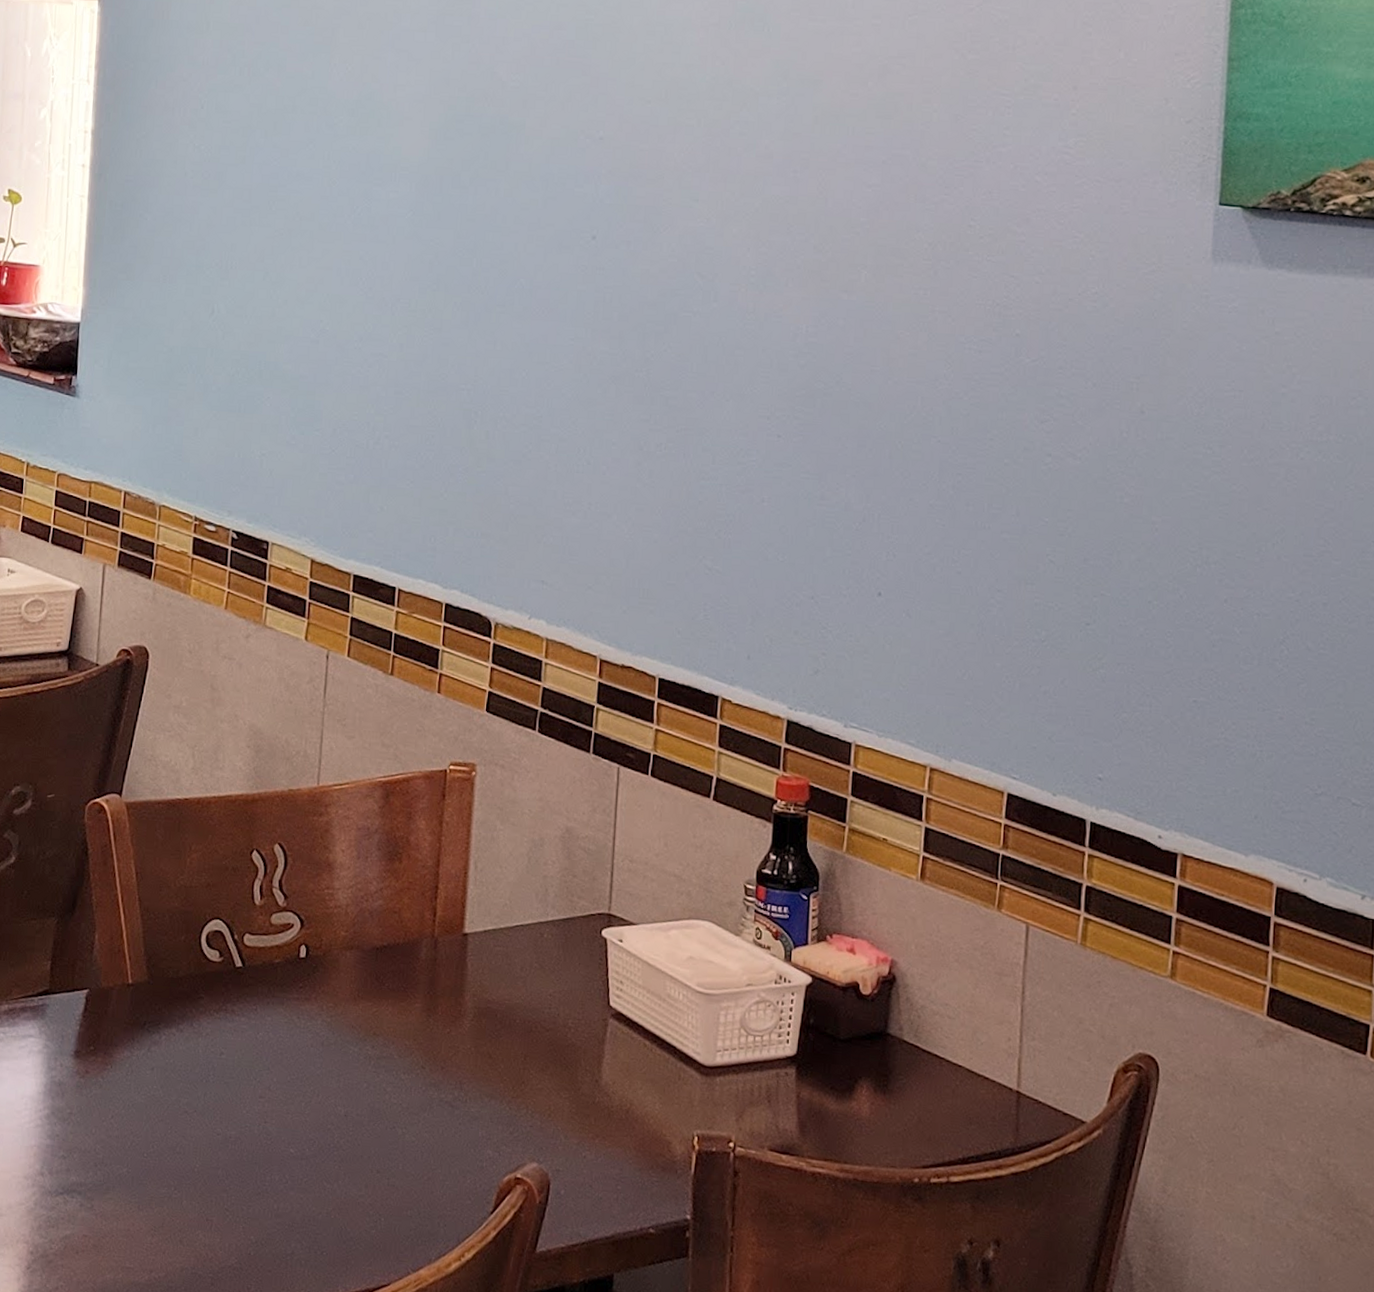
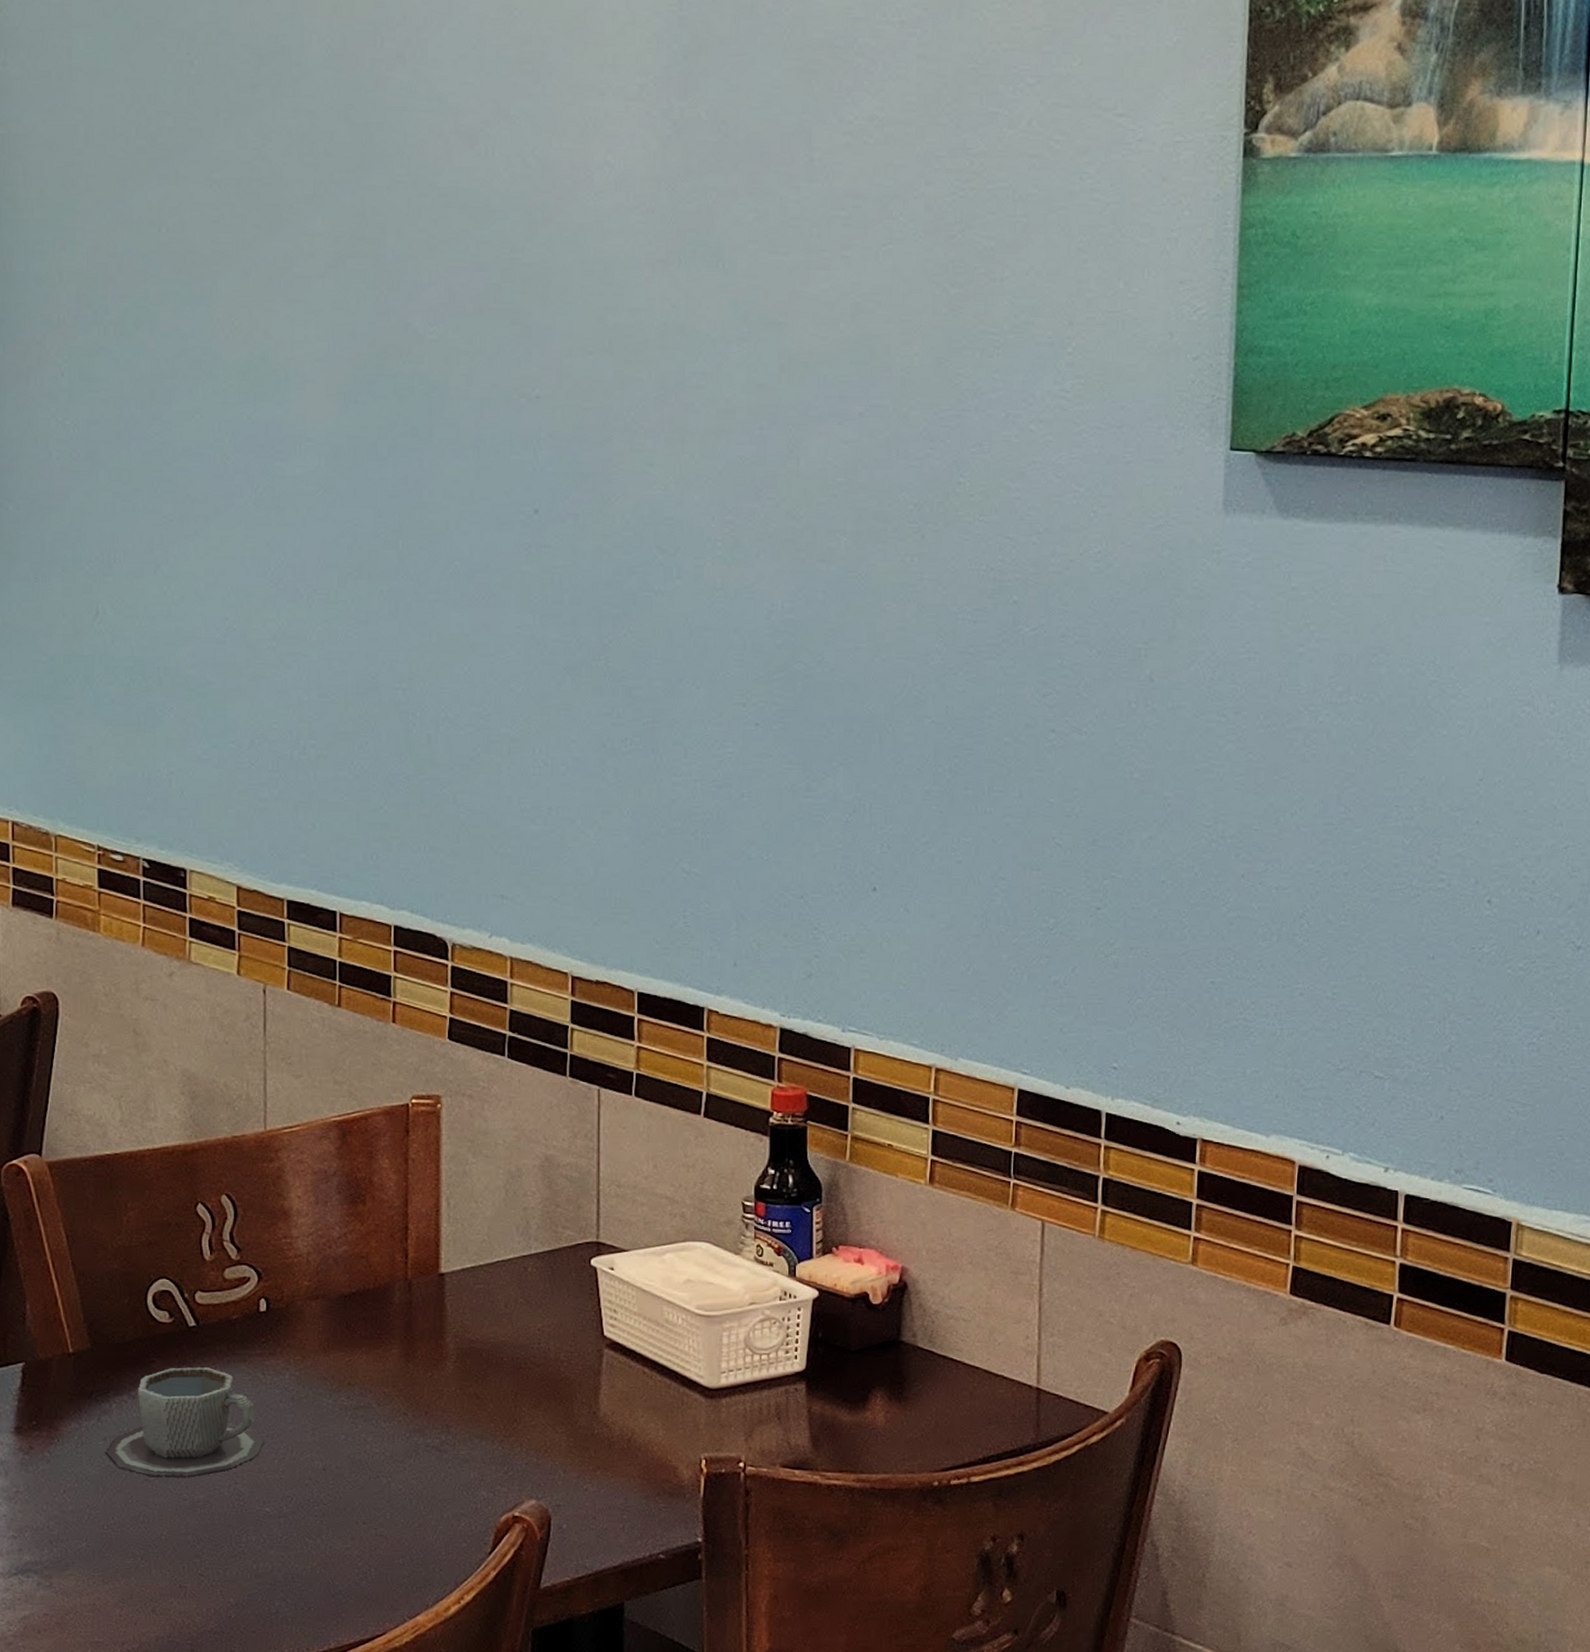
cup: none [151,1005,295,1114] -> present [105,1367,265,1479]

